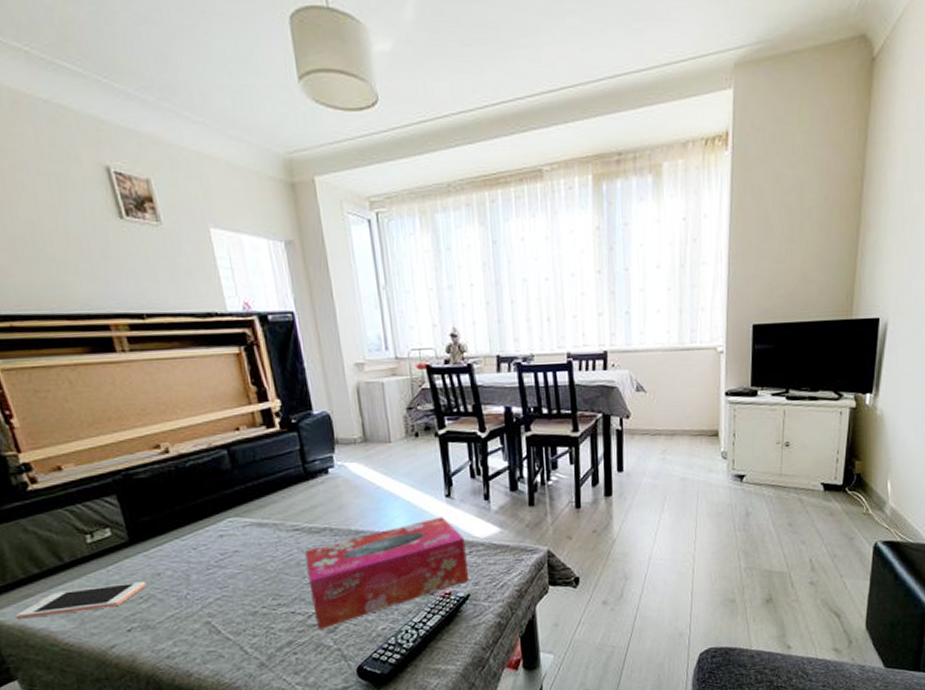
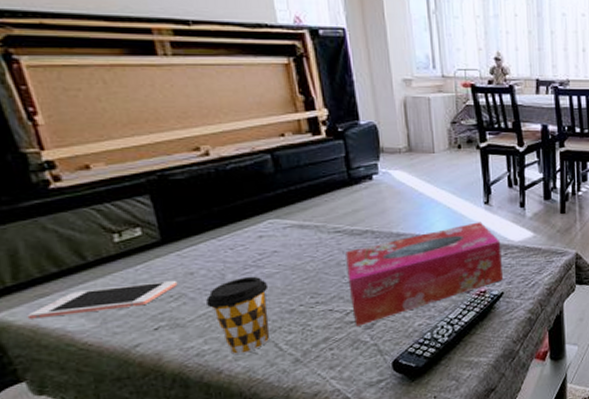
coffee cup: none [173,577,235,657] -> present [206,276,270,355]

